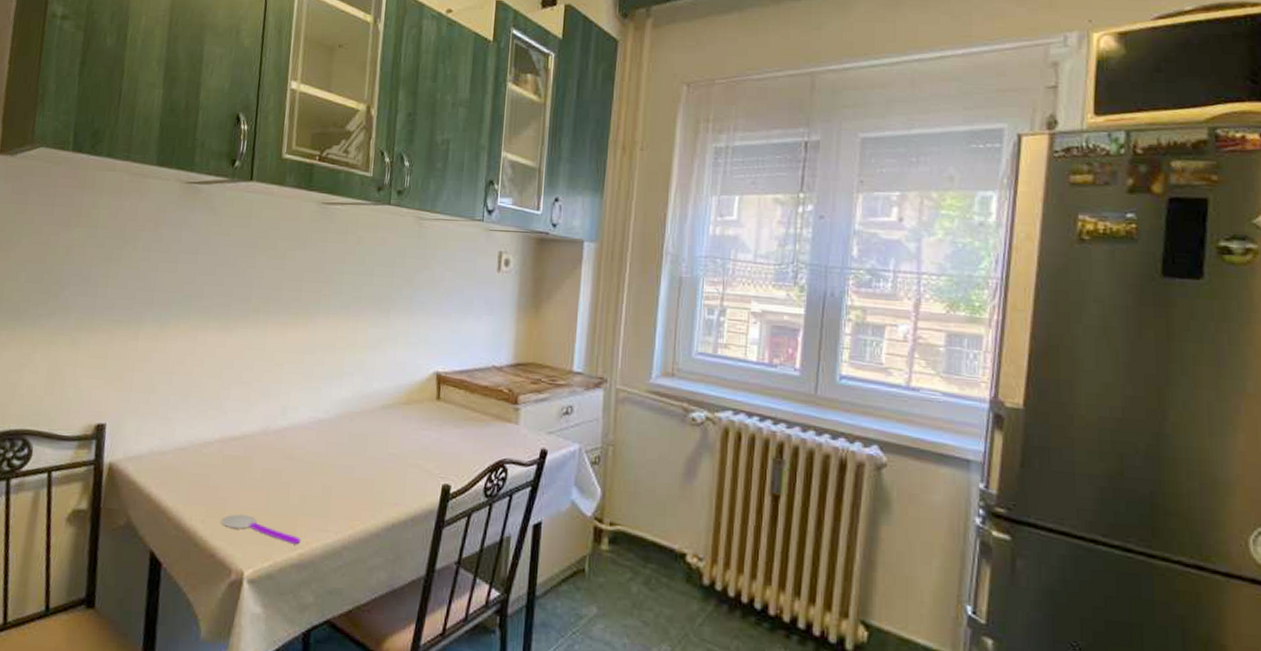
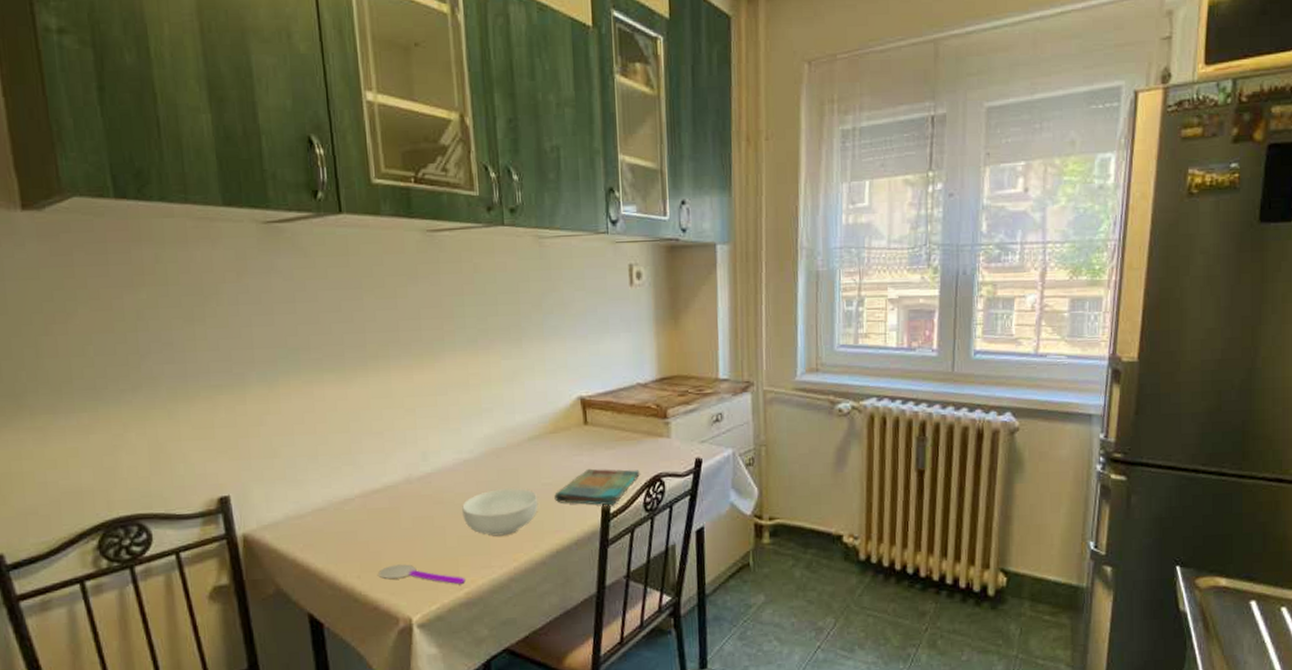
cereal bowl: none [309,452,383,501] -> present [462,488,539,536]
dish towel: none [398,444,484,486] -> present [554,468,640,506]

